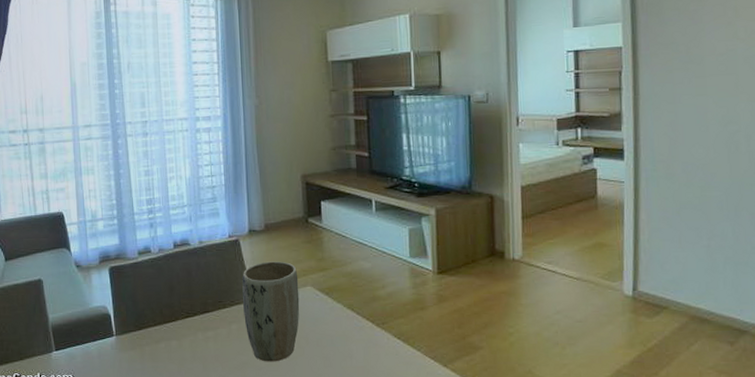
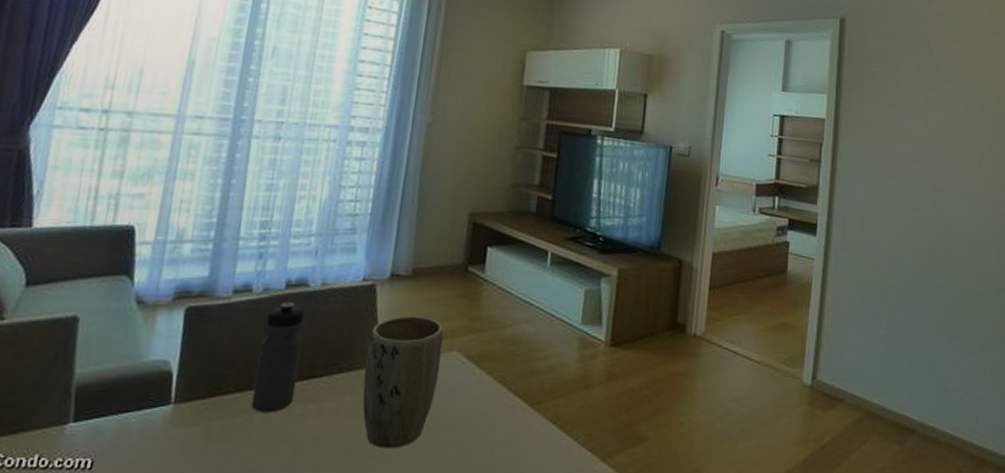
water bottle: none [165,258,196,339] -> present [251,302,305,413]

